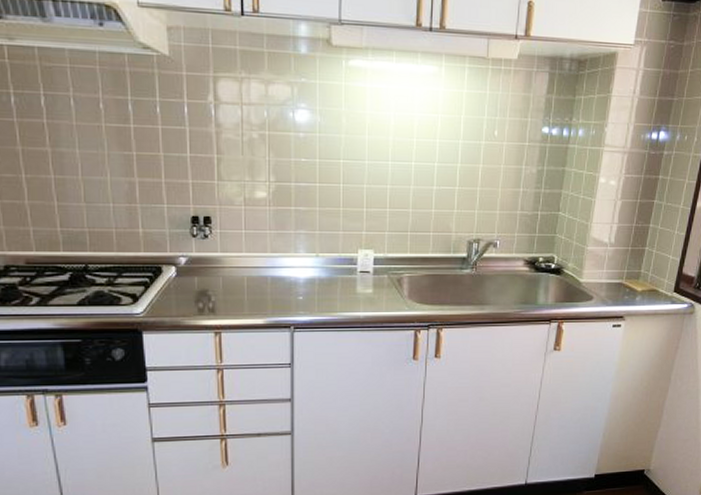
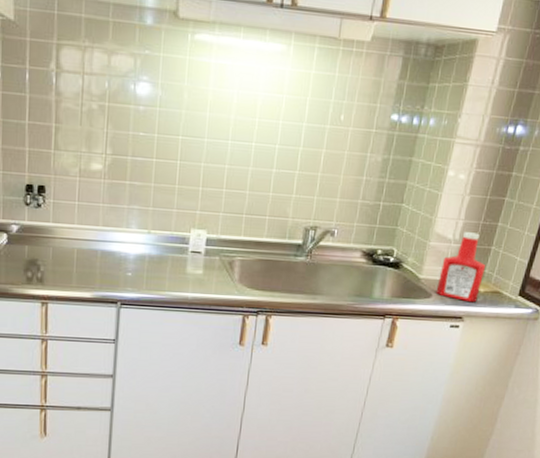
ketchup bottle: none [597,234,642,302] -> present [436,231,486,303]

